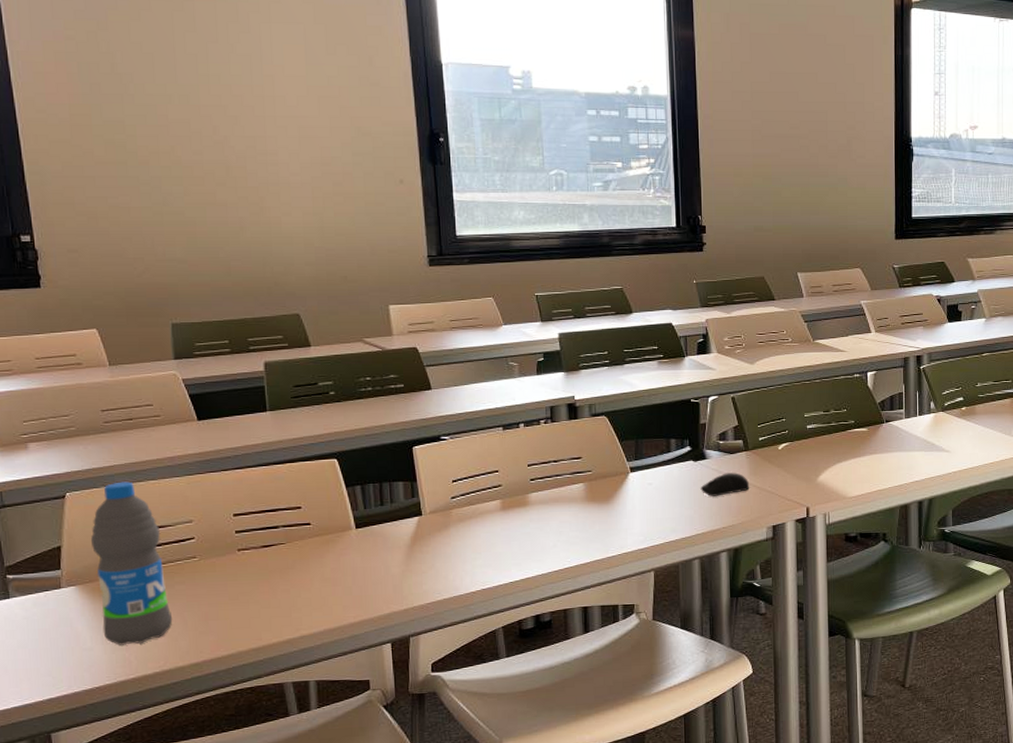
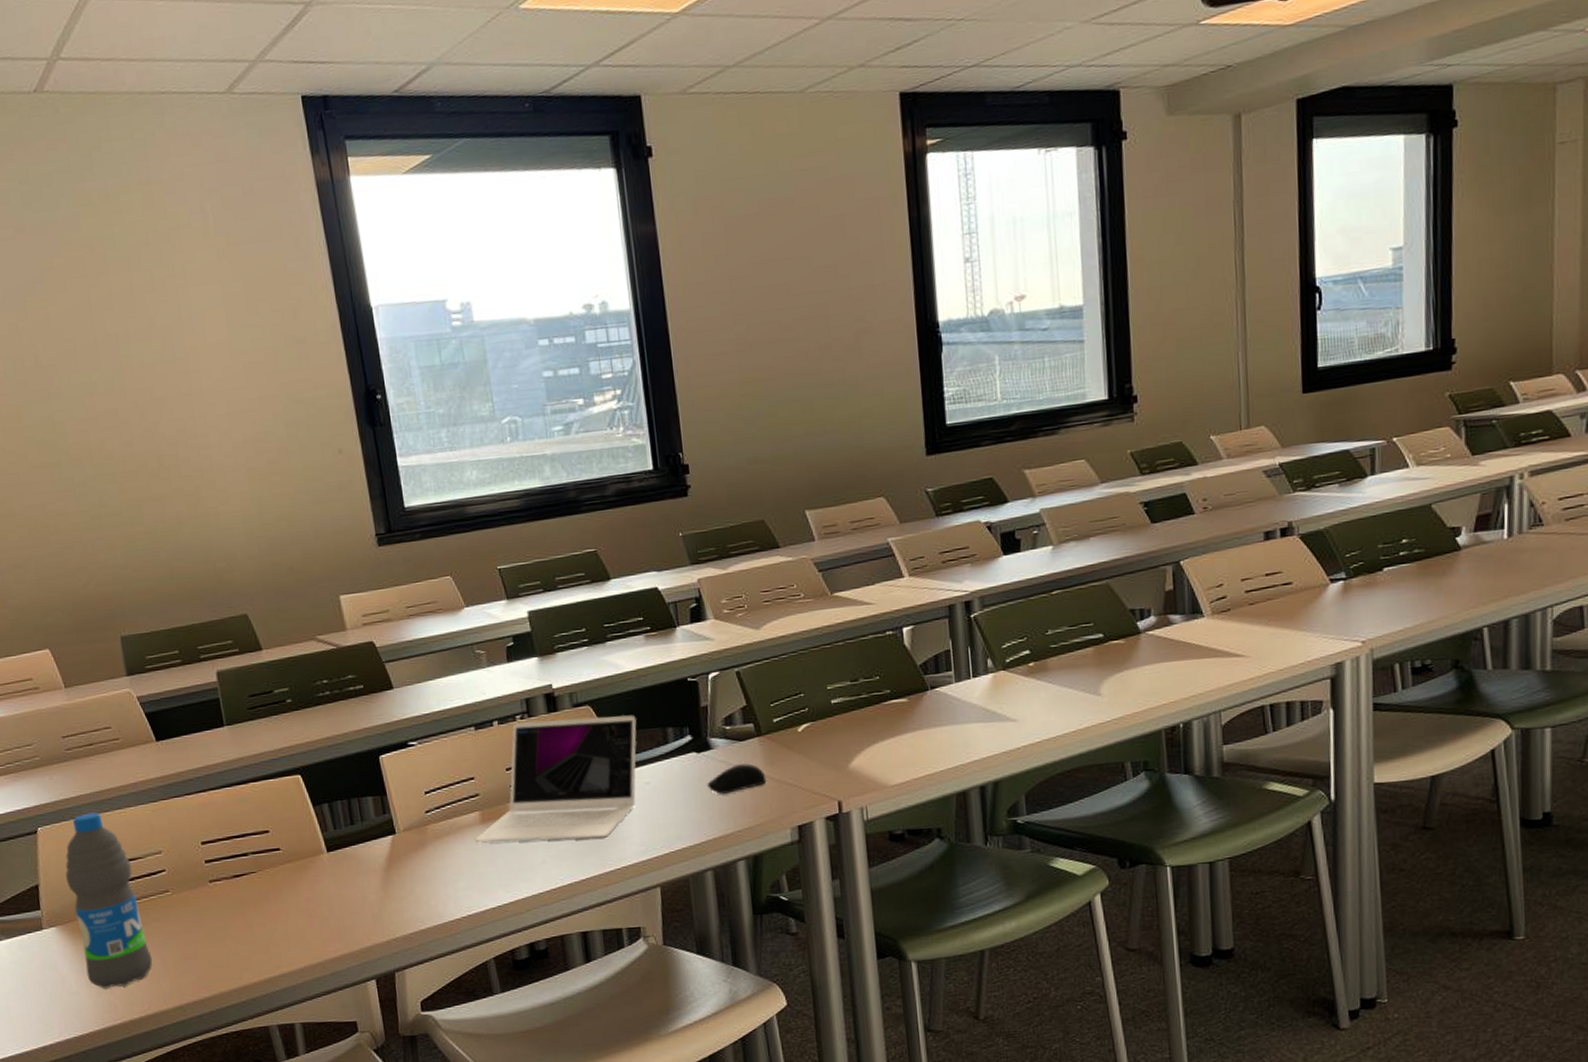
laptop: none [494,426,645,528] -> present [474,715,637,843]

